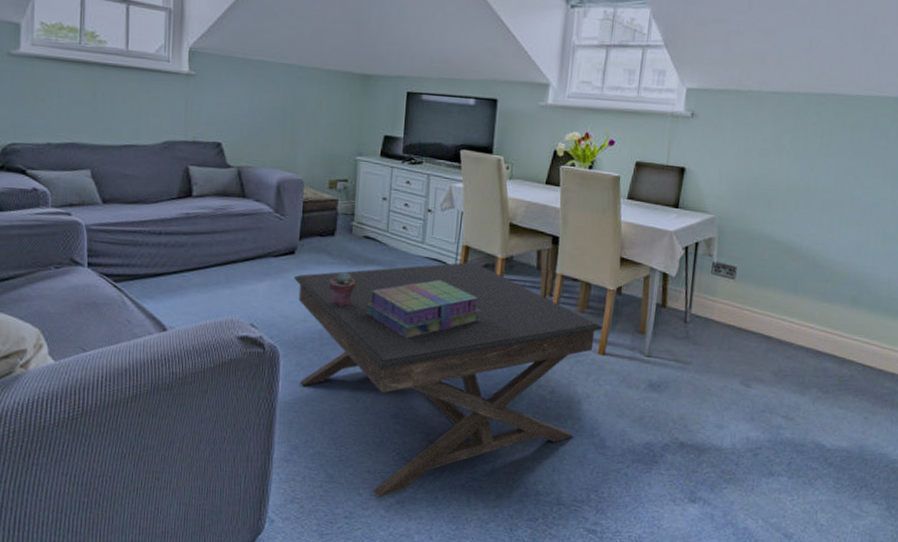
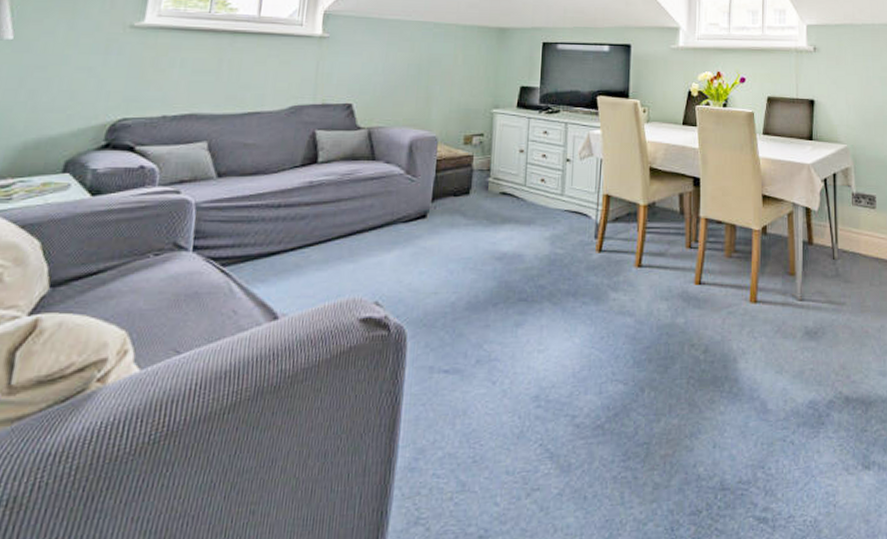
coffee table: present [294,261,603,498] -> none [425,211,752,506]
potted succulent: present [329,272,356,307] -> none [462,234,492,273]
stack of books: present [365,279,482,339] -> none [502,234,626,304]

